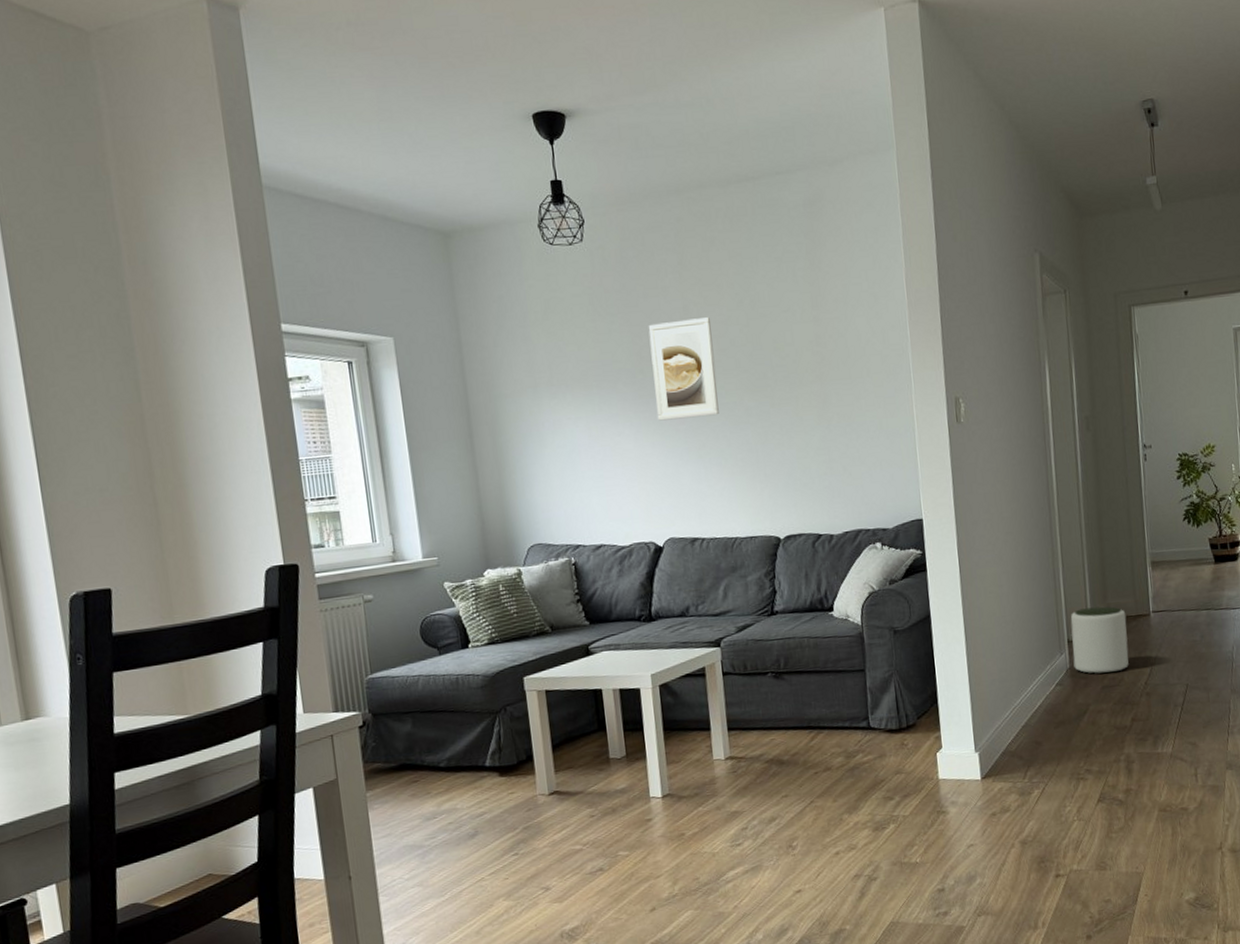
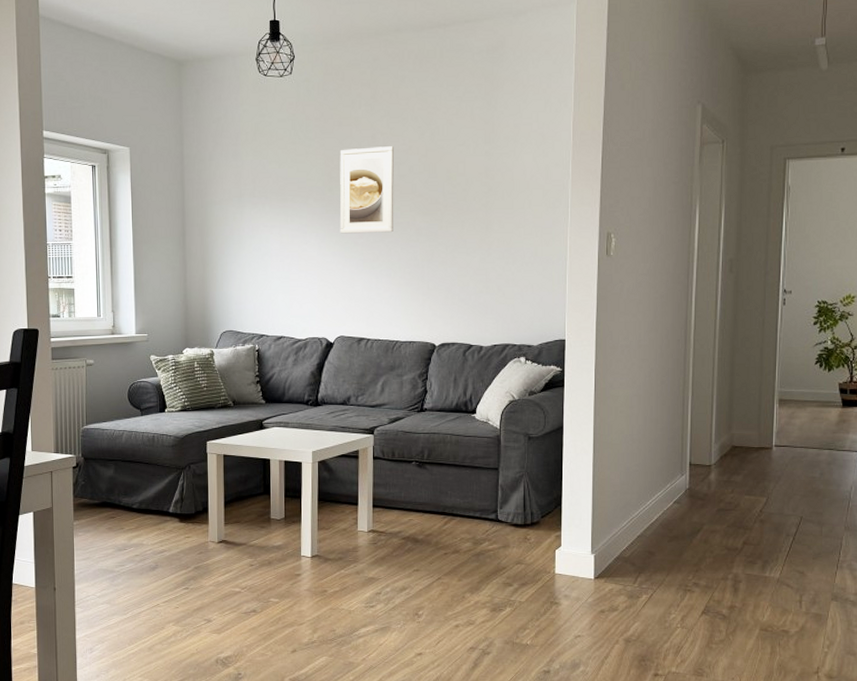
plant pot: present [1070,606,1129,675] -> none [693,436,749,498]

